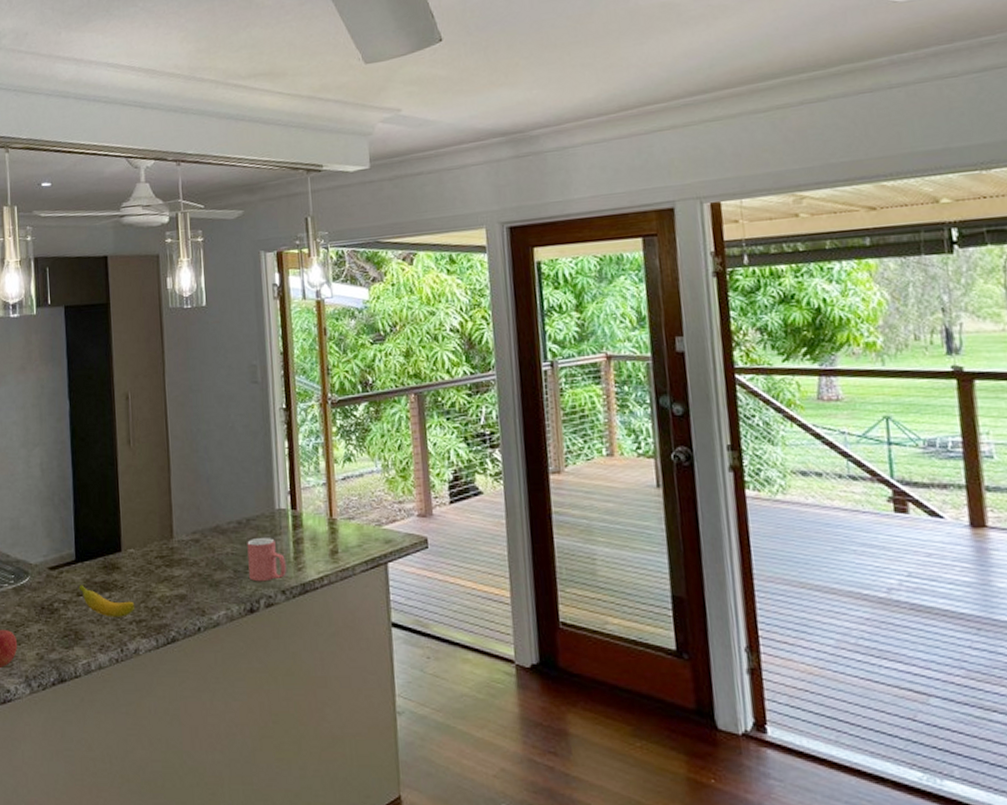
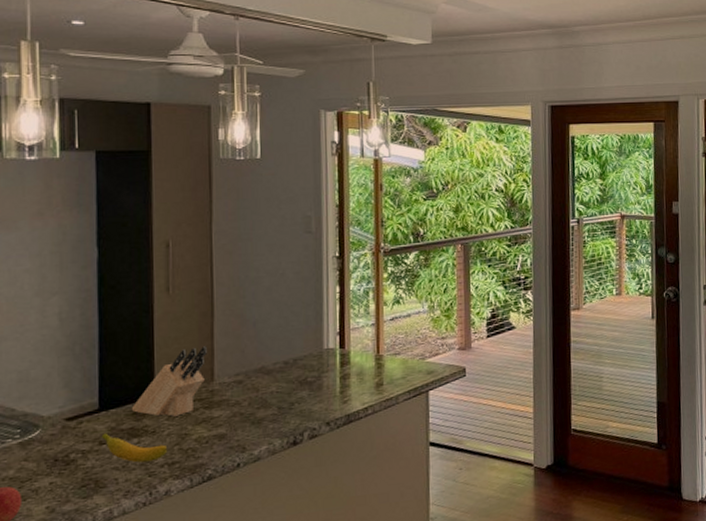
knife block: none [102,501,167,573] -> present [131,346,208,417]
mug: present [247,538,286,582] -> none [293,375,332,417]

